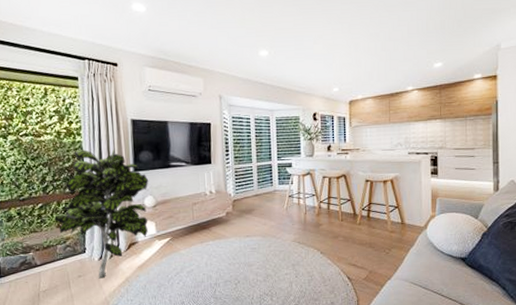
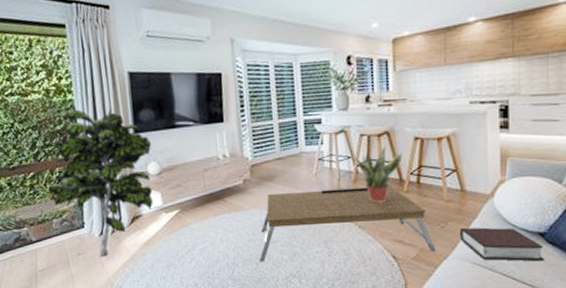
coffee table: none [237,219,382,283] -> present [259,186,436,262]
potted plant: none [318,186,356,233] -> present [355,146,403,203]
bible: none [401,253,466,281] -> present [460,227,545,262]

